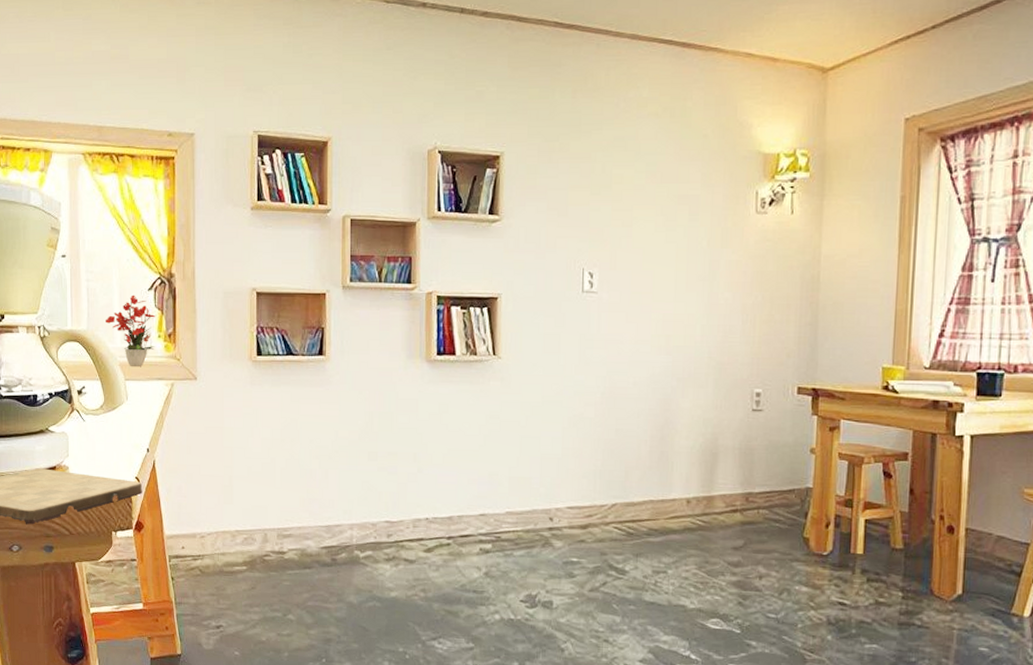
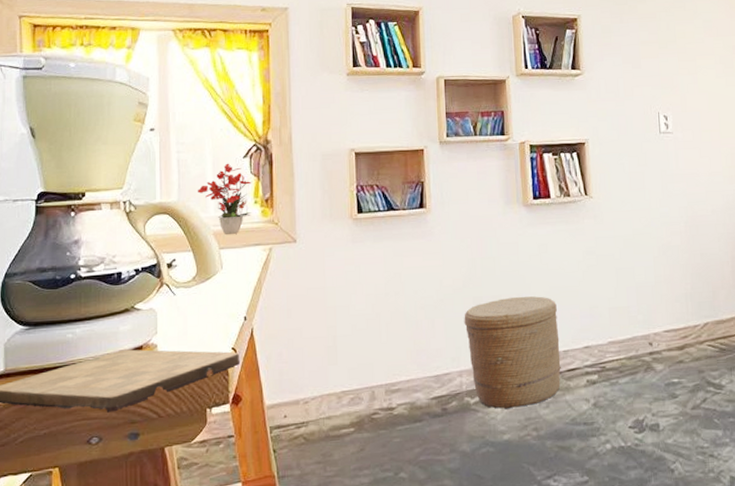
woven basket: none [358,456,454,567] -> present [464,296,561,409]

